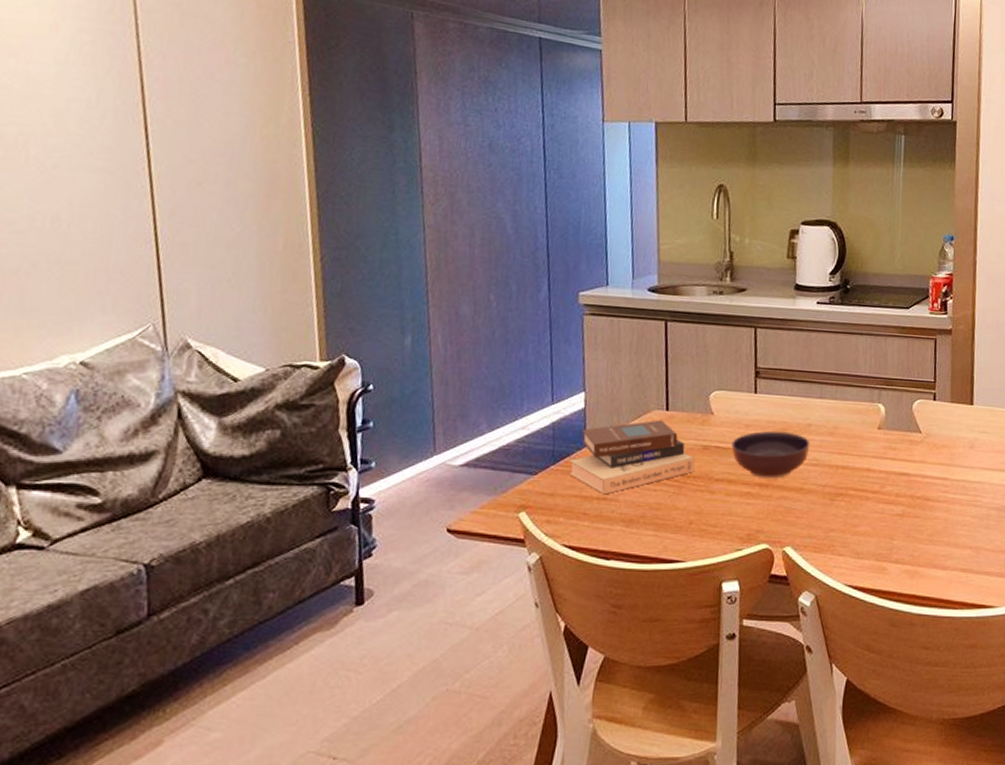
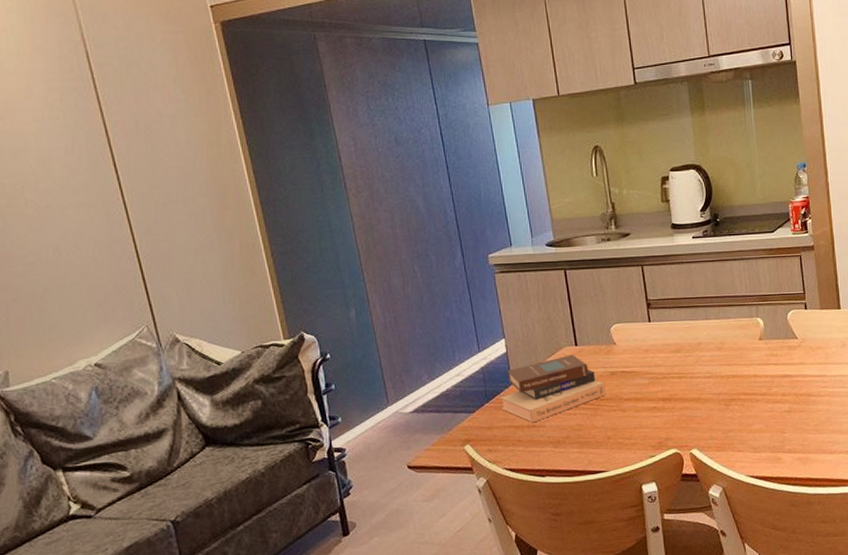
bowl: present [731,430,811,479] -> none [634,351,702,394]

